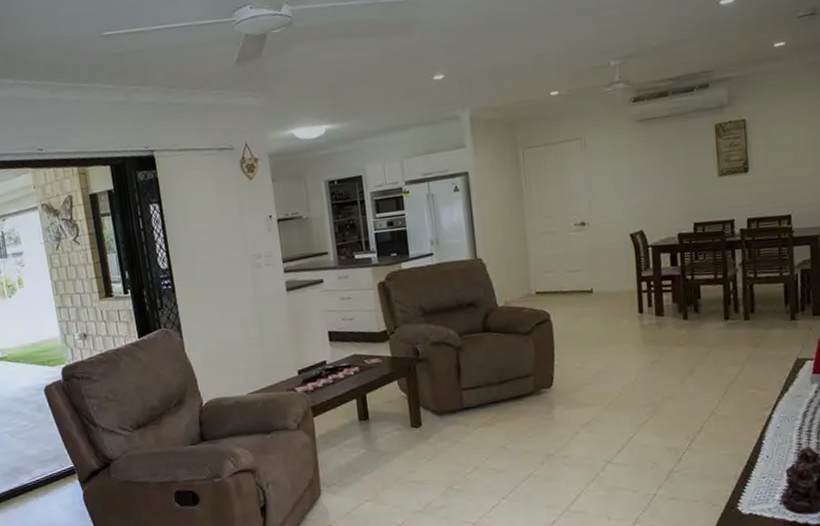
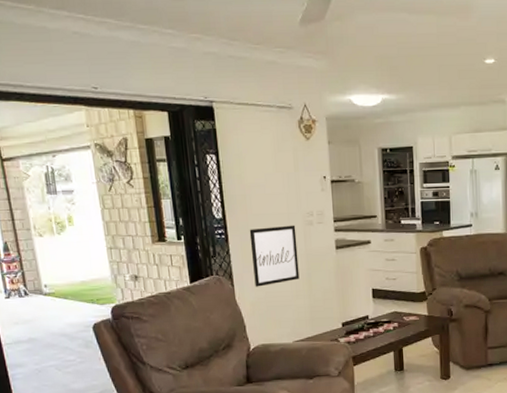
wall art: none [196,269,250,338] -> present [249,225,300,287]

